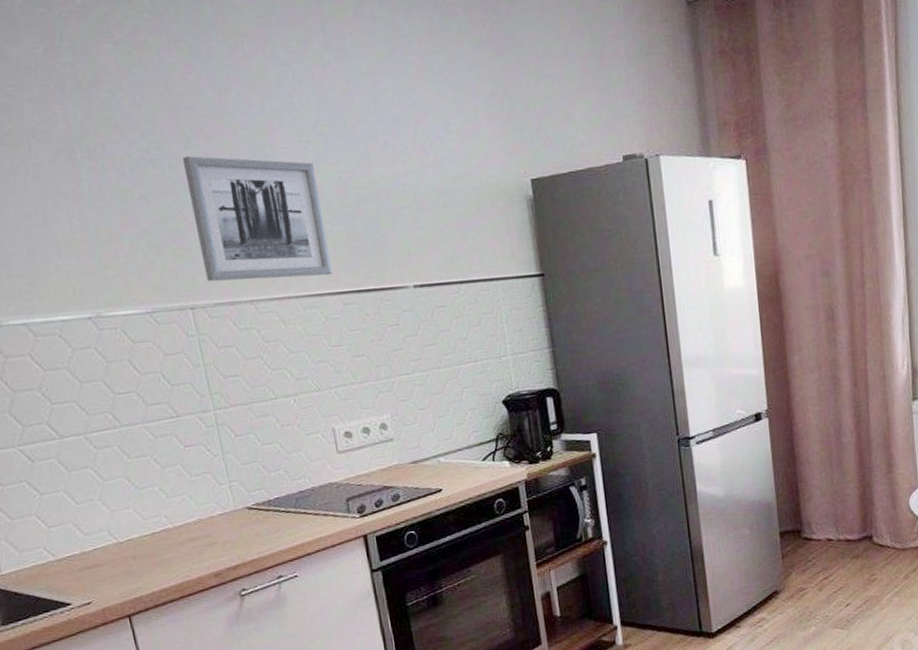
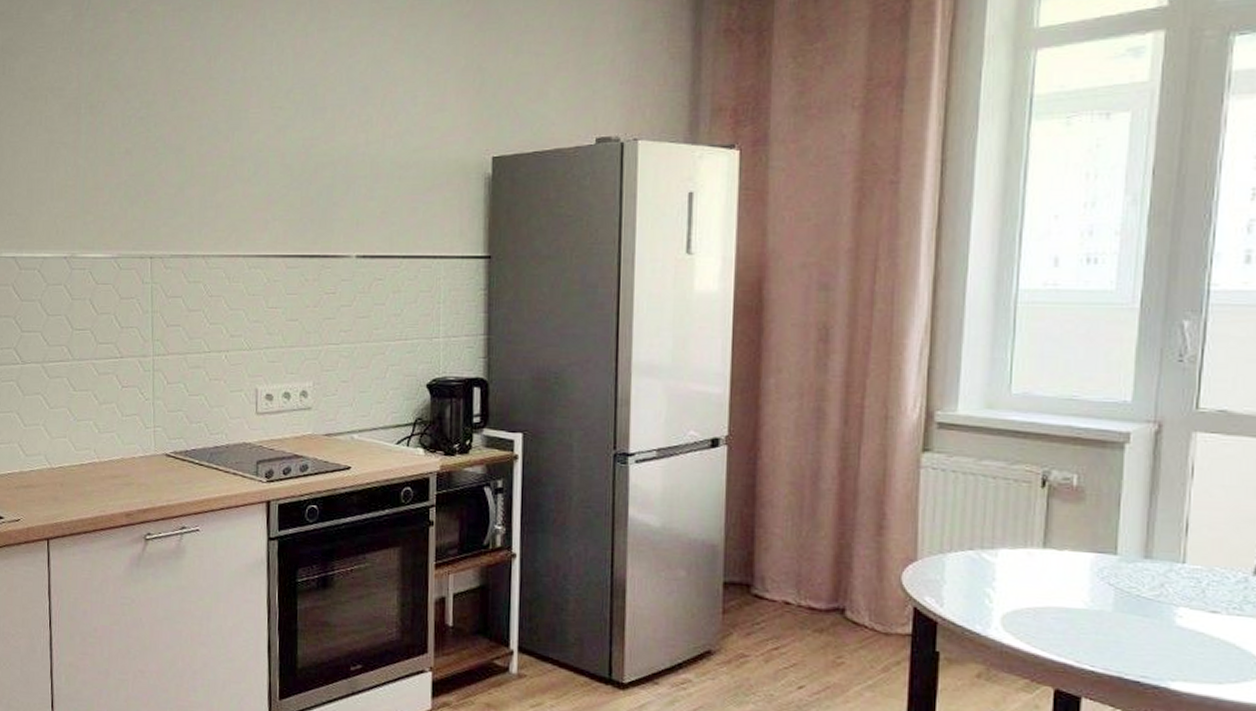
wall art: present [182,155,333,282] -> none [166,115,282,238]

